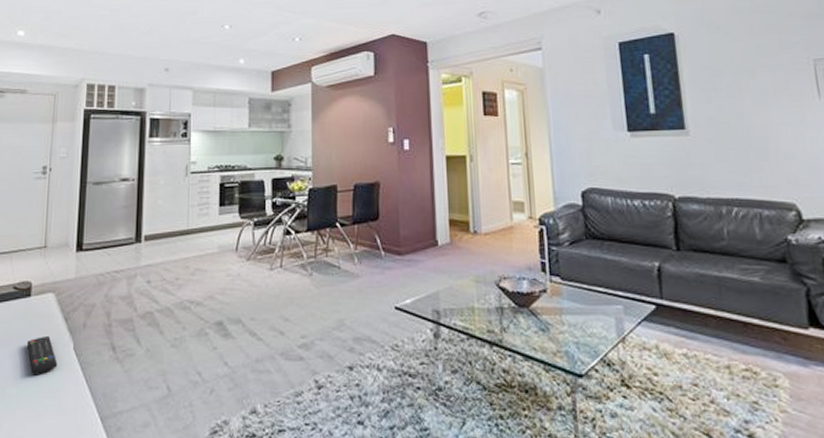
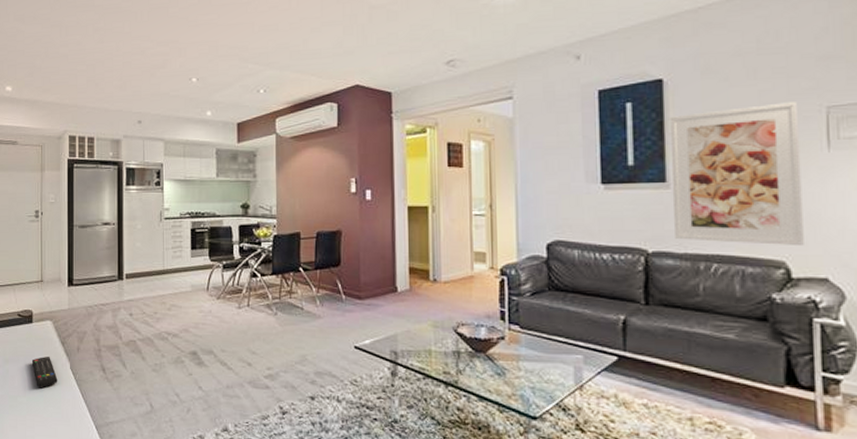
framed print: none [683,55,809,188] -> present [669,102,804,245]

